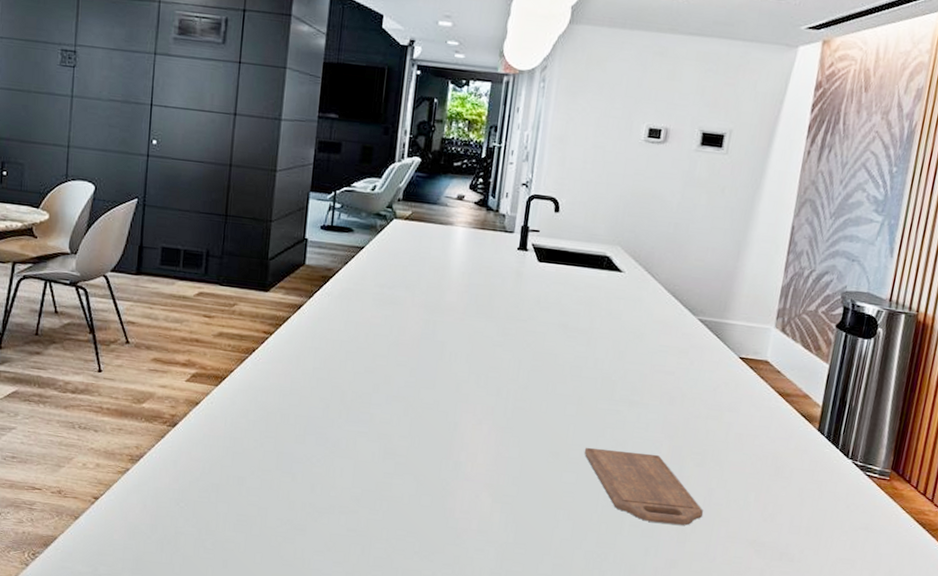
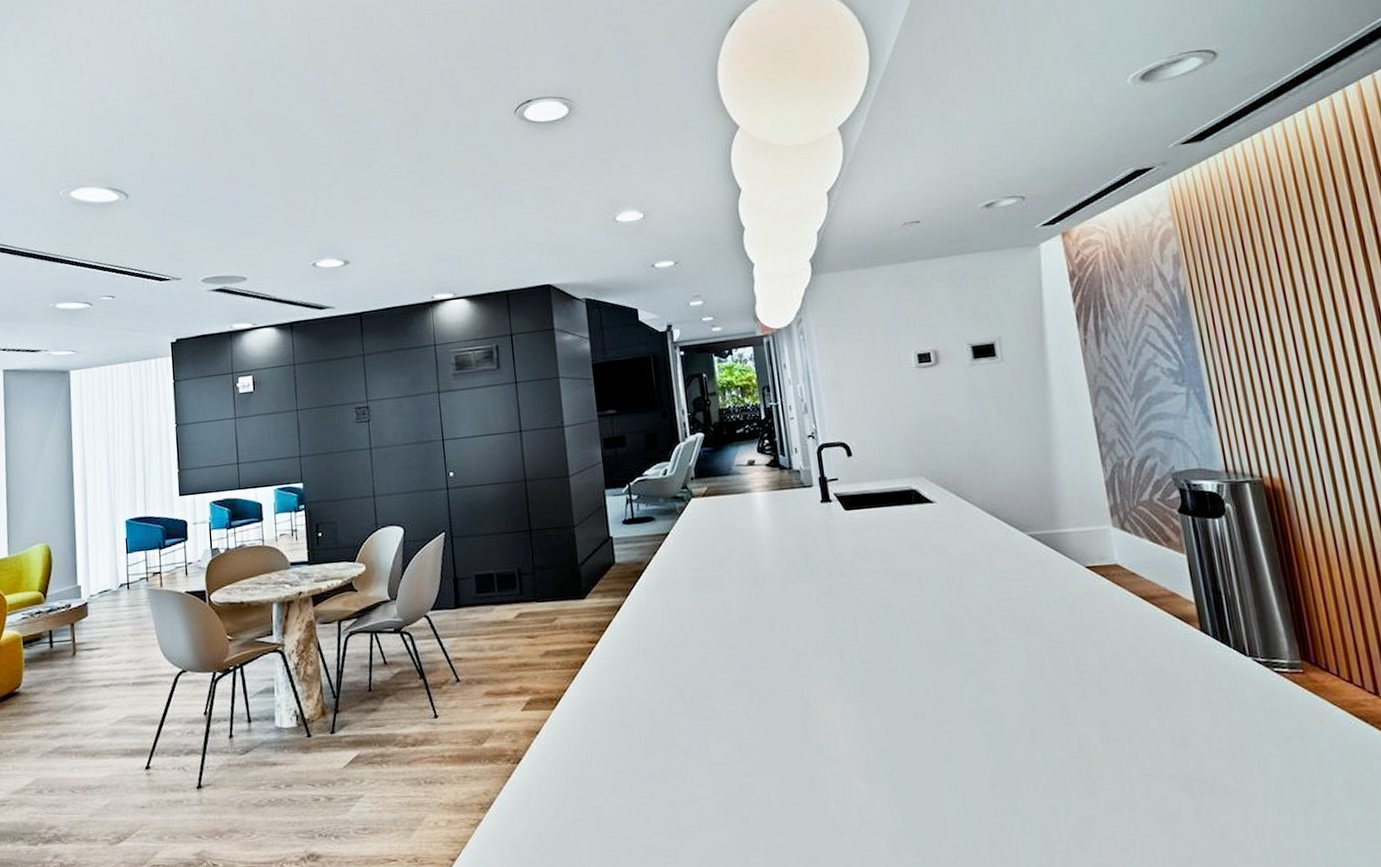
cutting board: present [584,447,703,526] -> none [950,694,1105,775]

